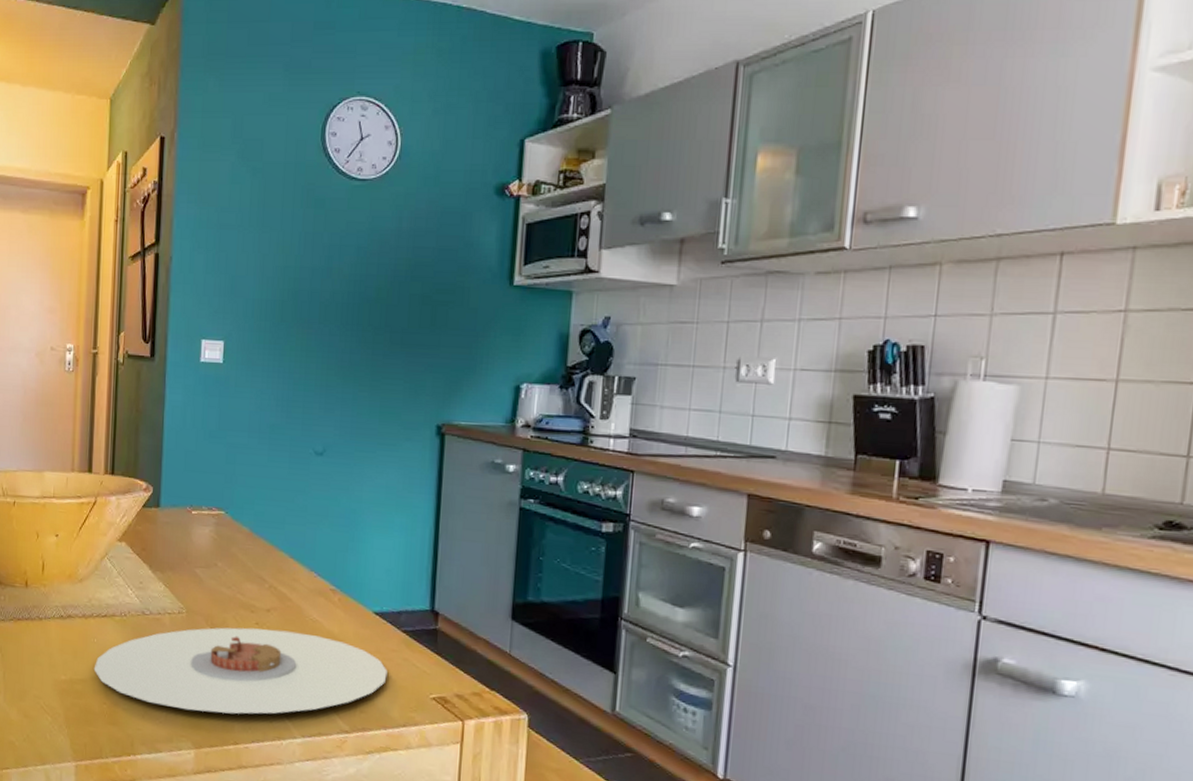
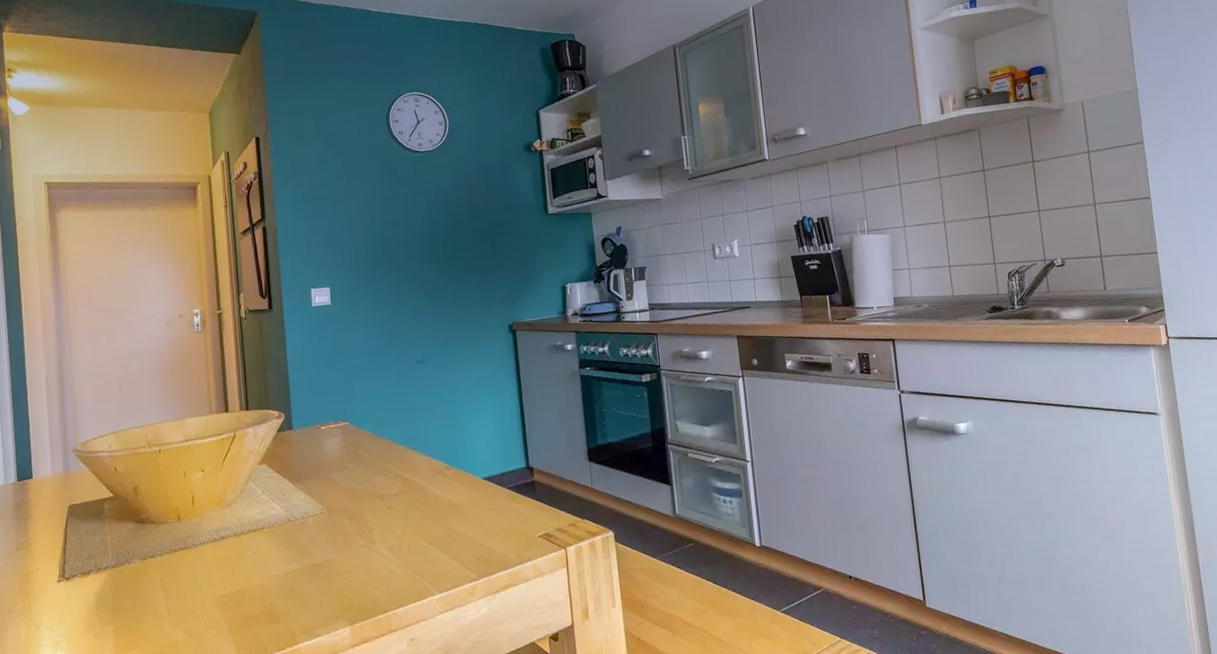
plate: present [93,627,388,715] -> none [250,506,501,596]

